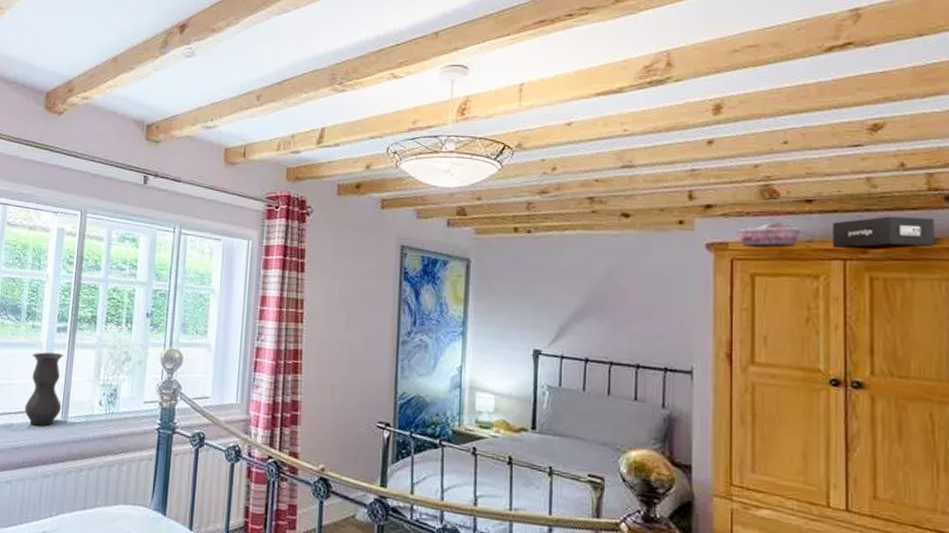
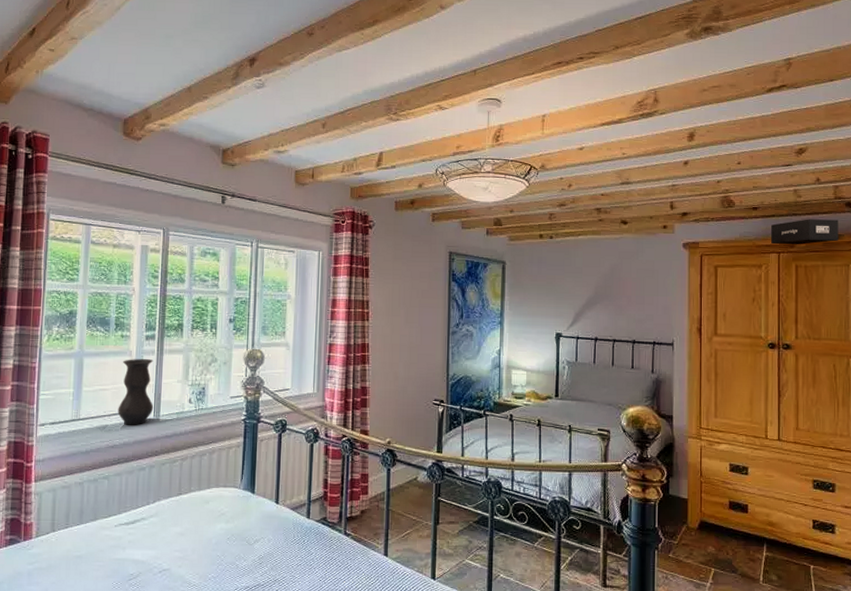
decorative basket: present [733,221,801,249] -> none [702,224,749,246]

